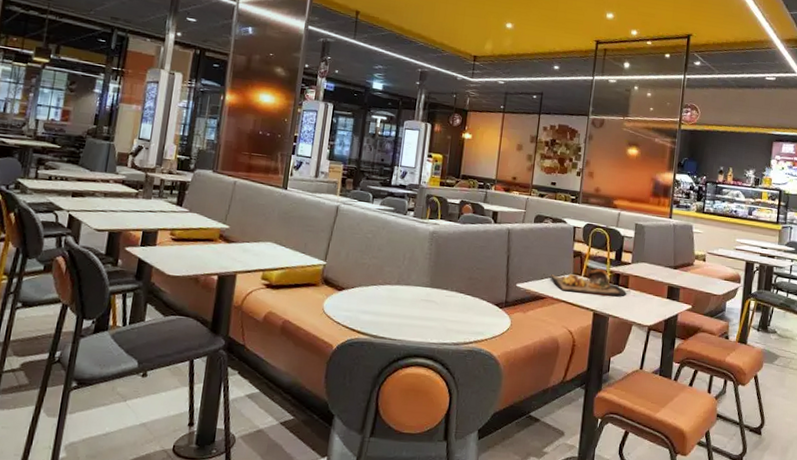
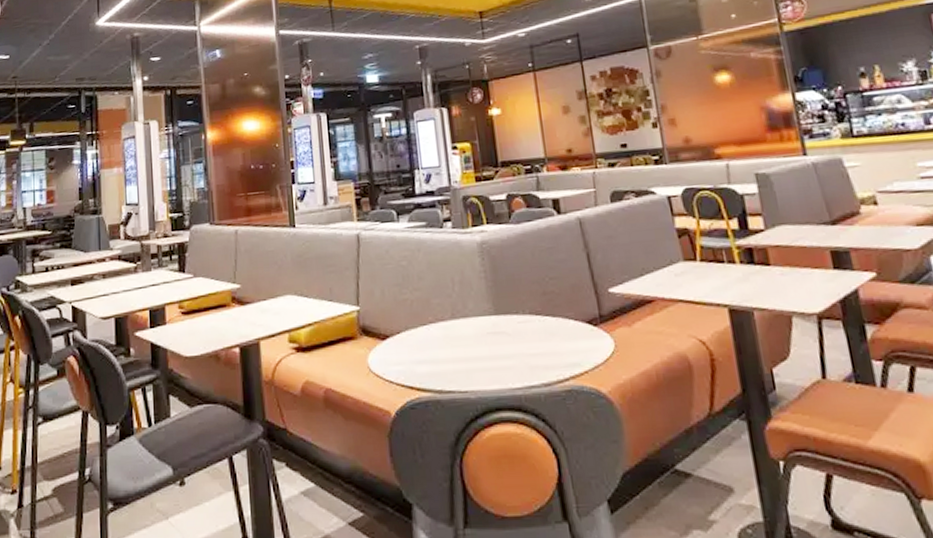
food tray: present [549,268,626,297] -> none [652,245,770,288]

